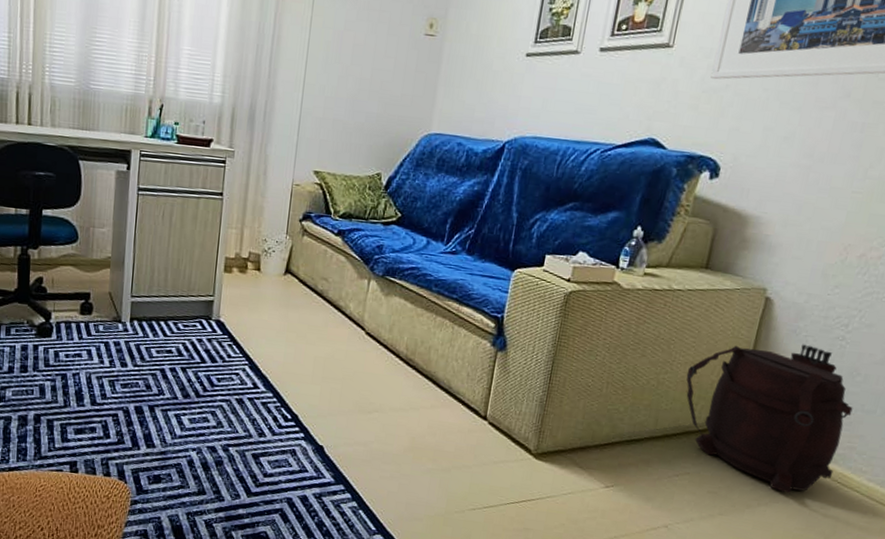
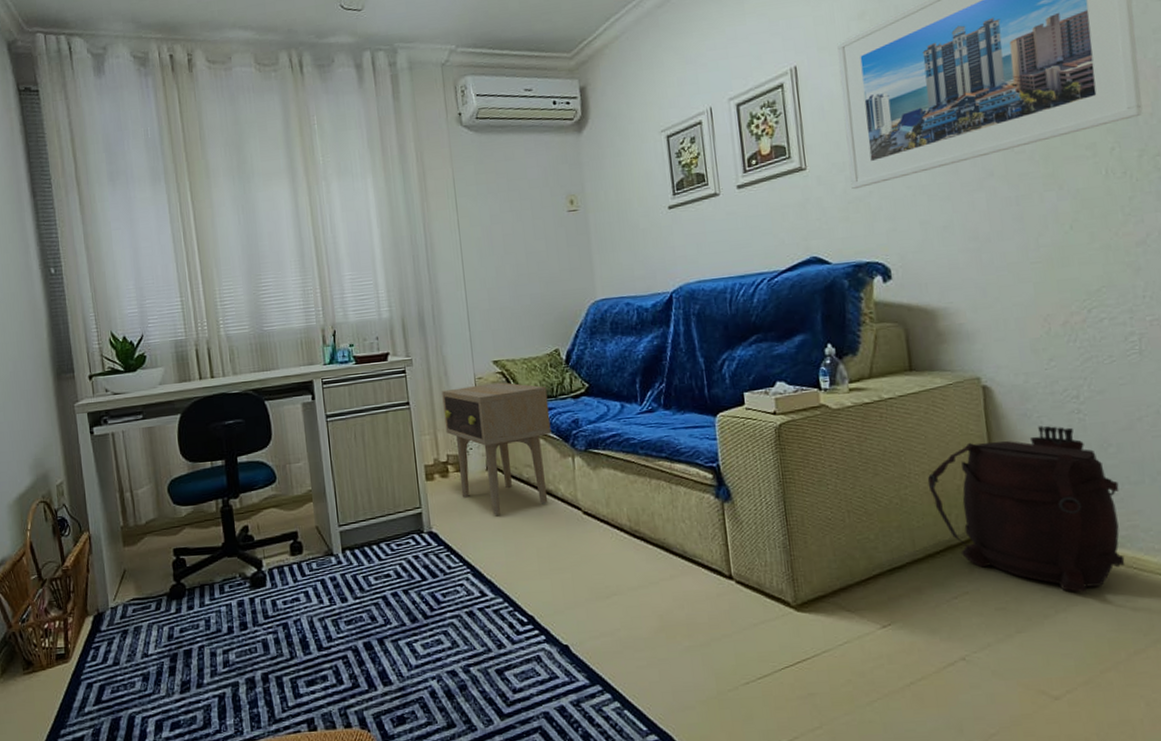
side table: none [253,189,360,319] -> present [442,382,552,515]

